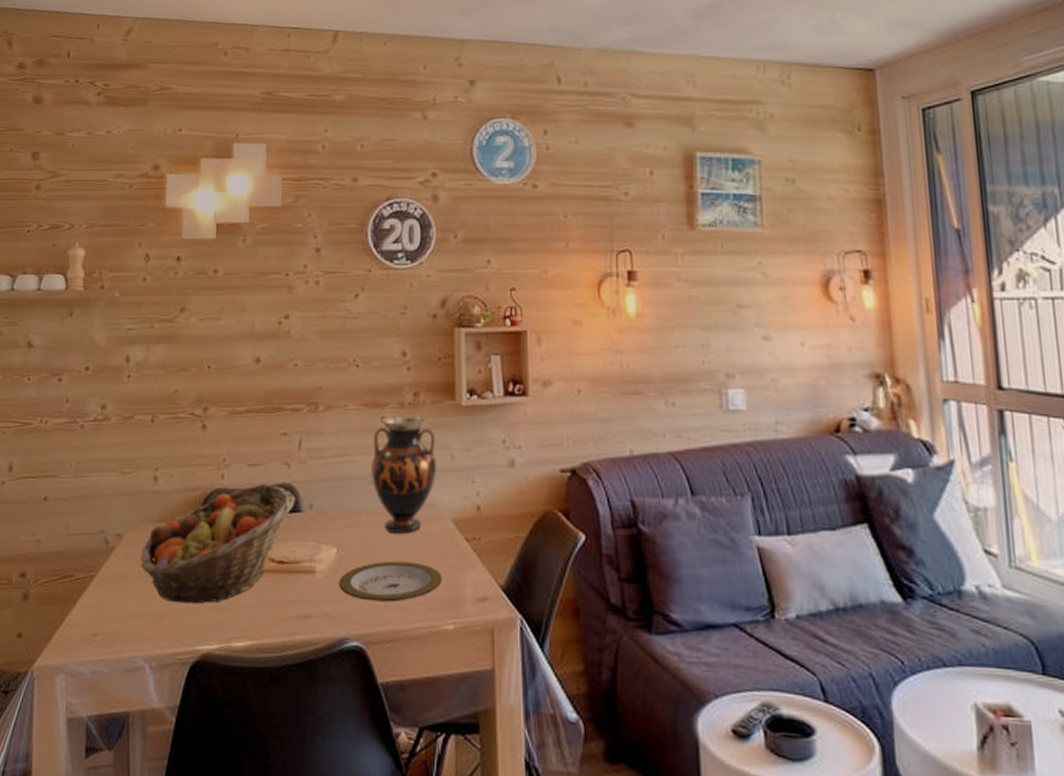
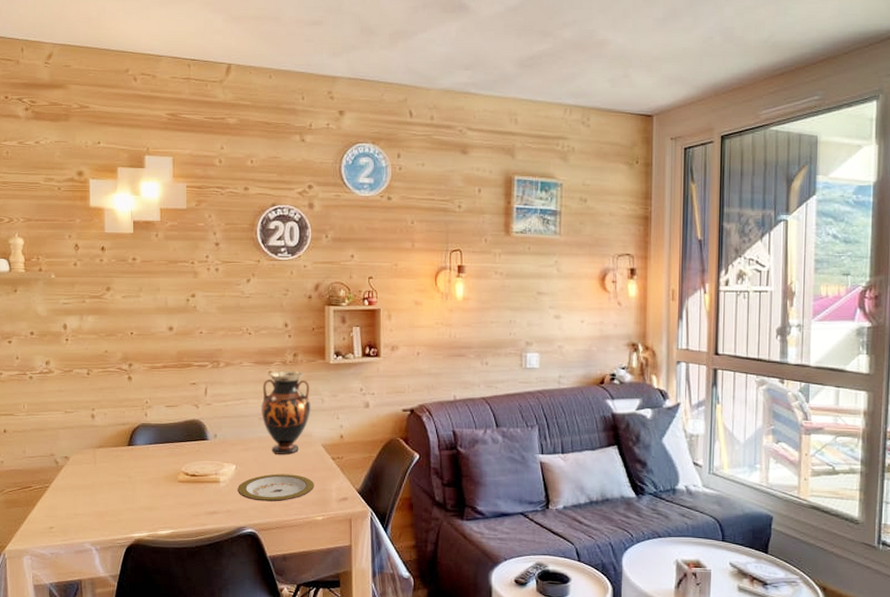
fruit basket: present [140,483,295,604] -> none [83,419,203,505]

